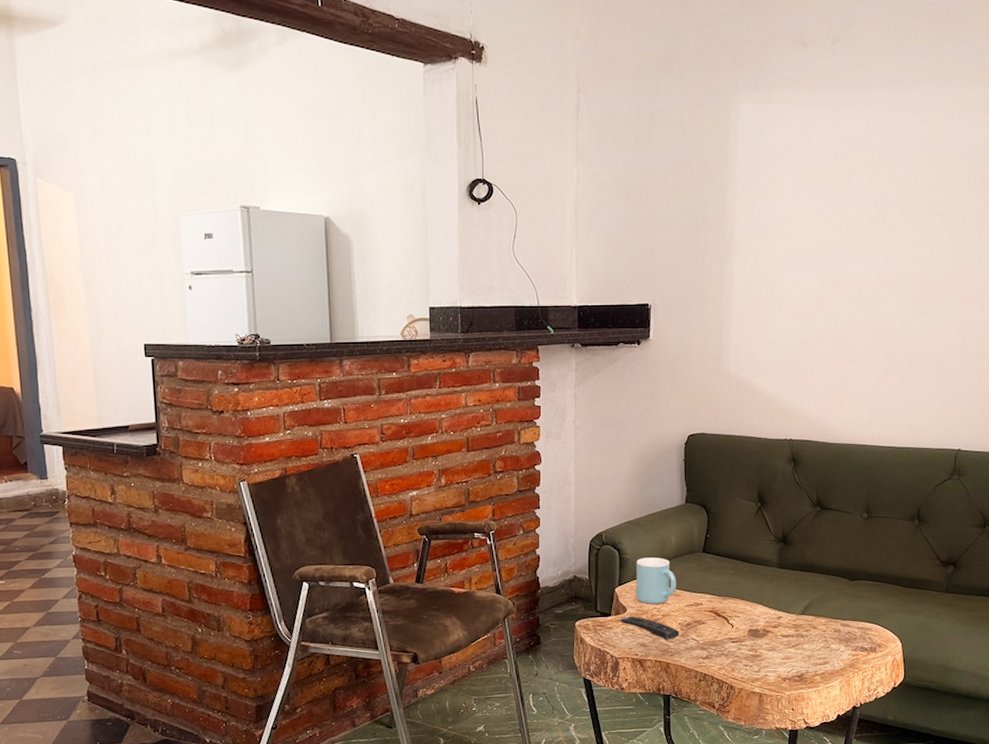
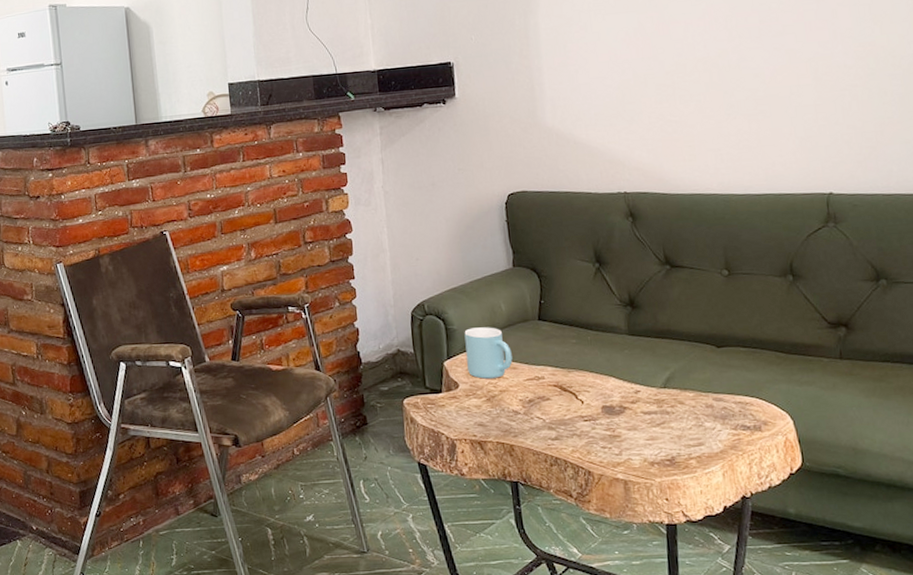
remote control: present [620,616,680,641] -> none [452,392,522,420]

